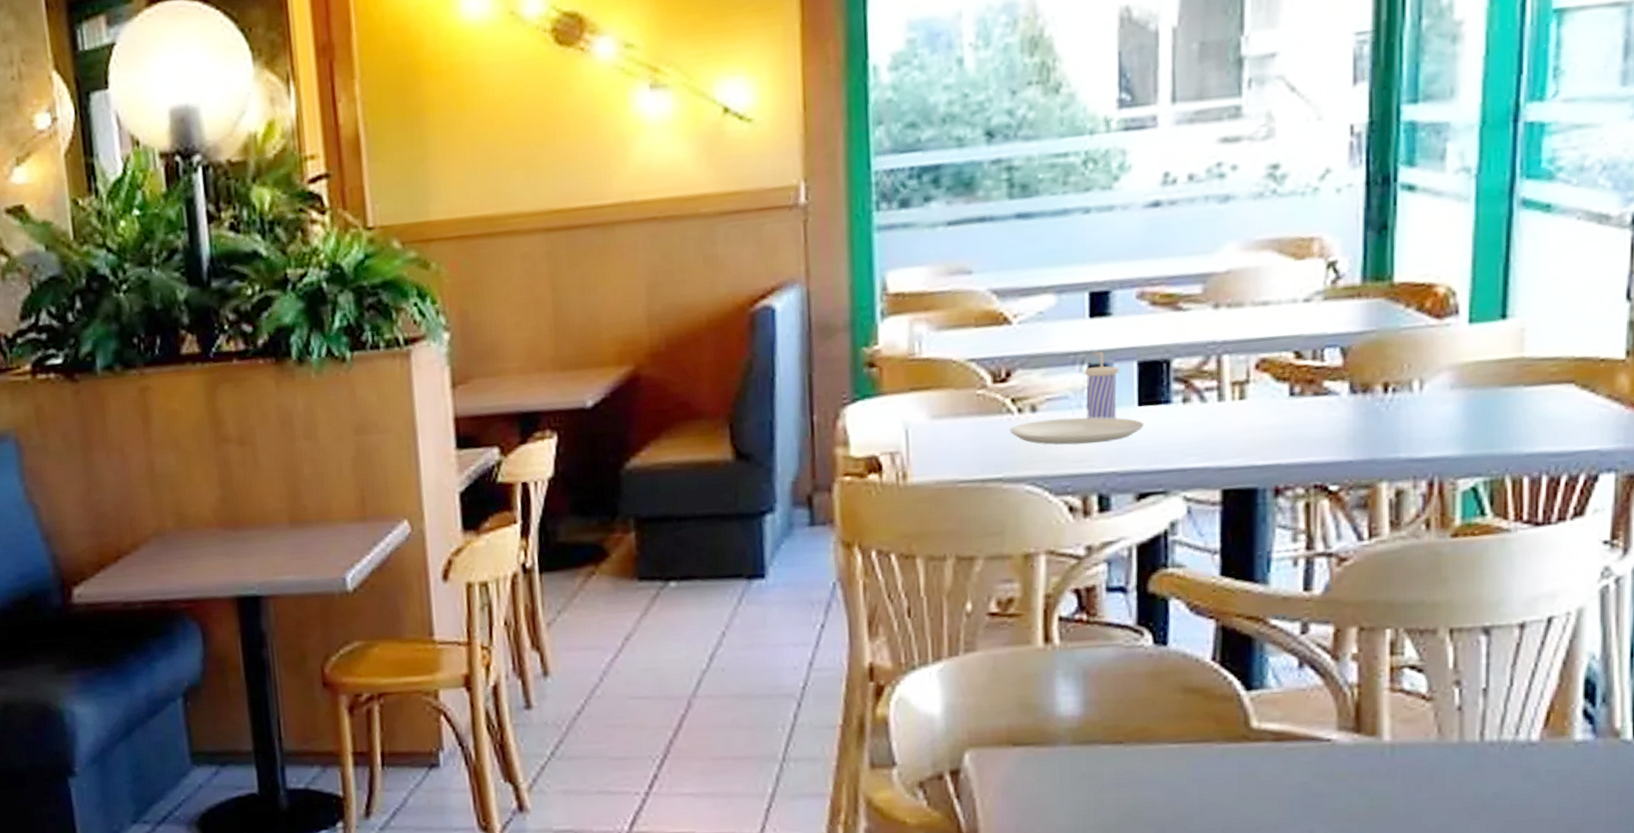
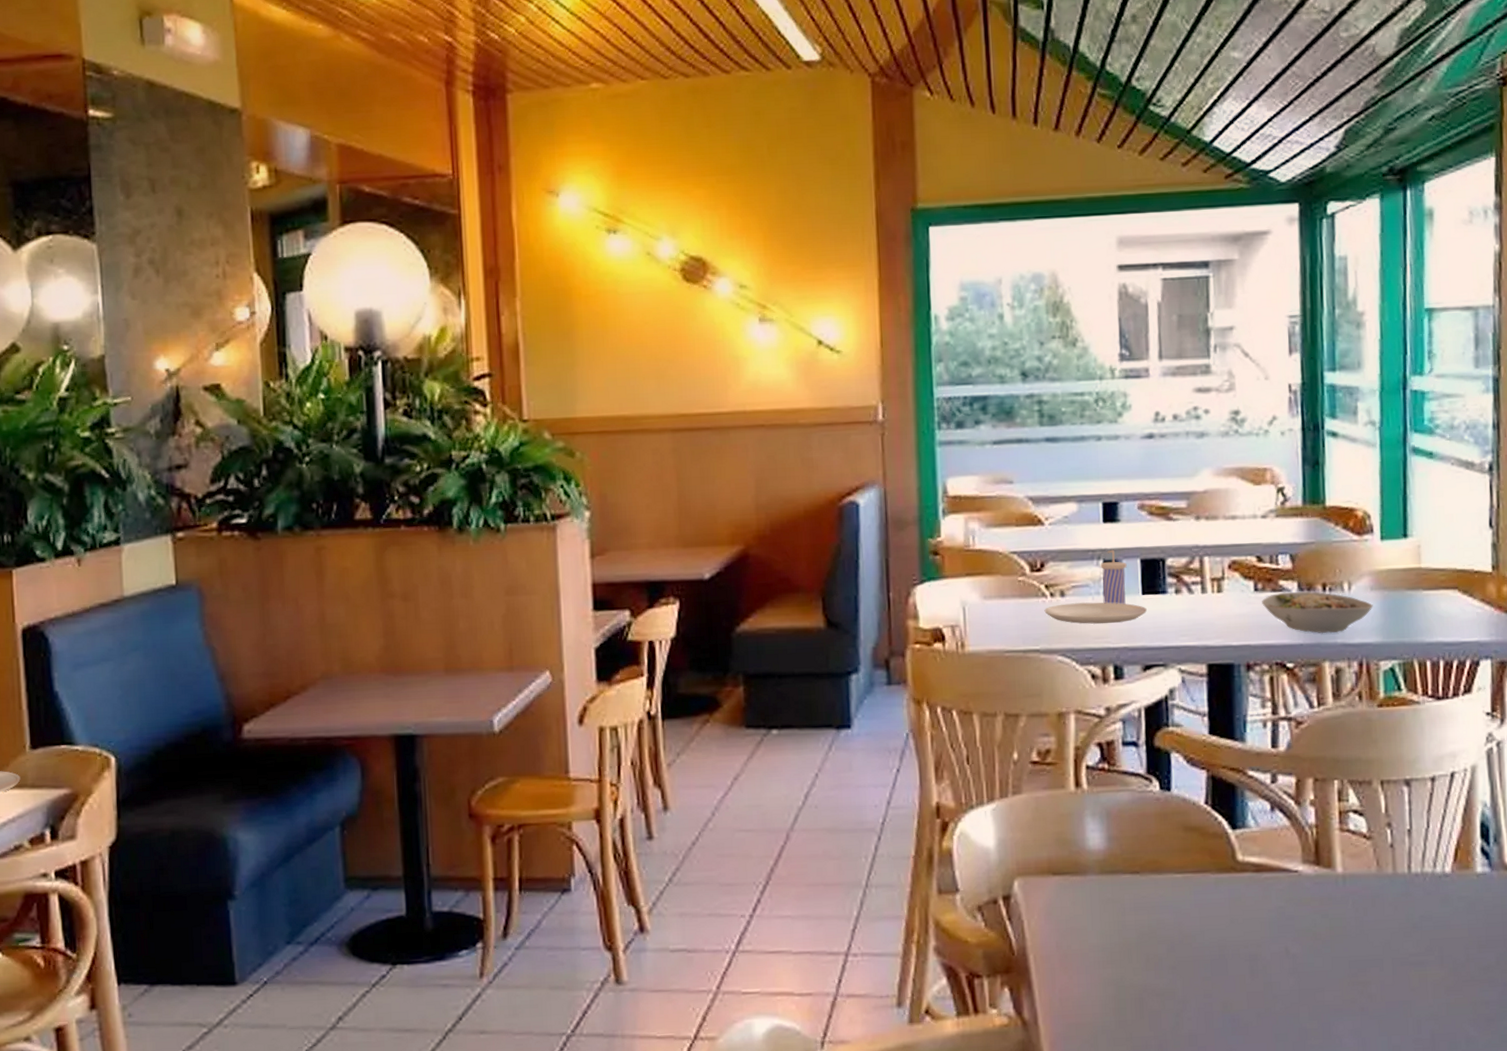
salad: none [1299,393,1453,447] -> present [1262,591,1373,634]

